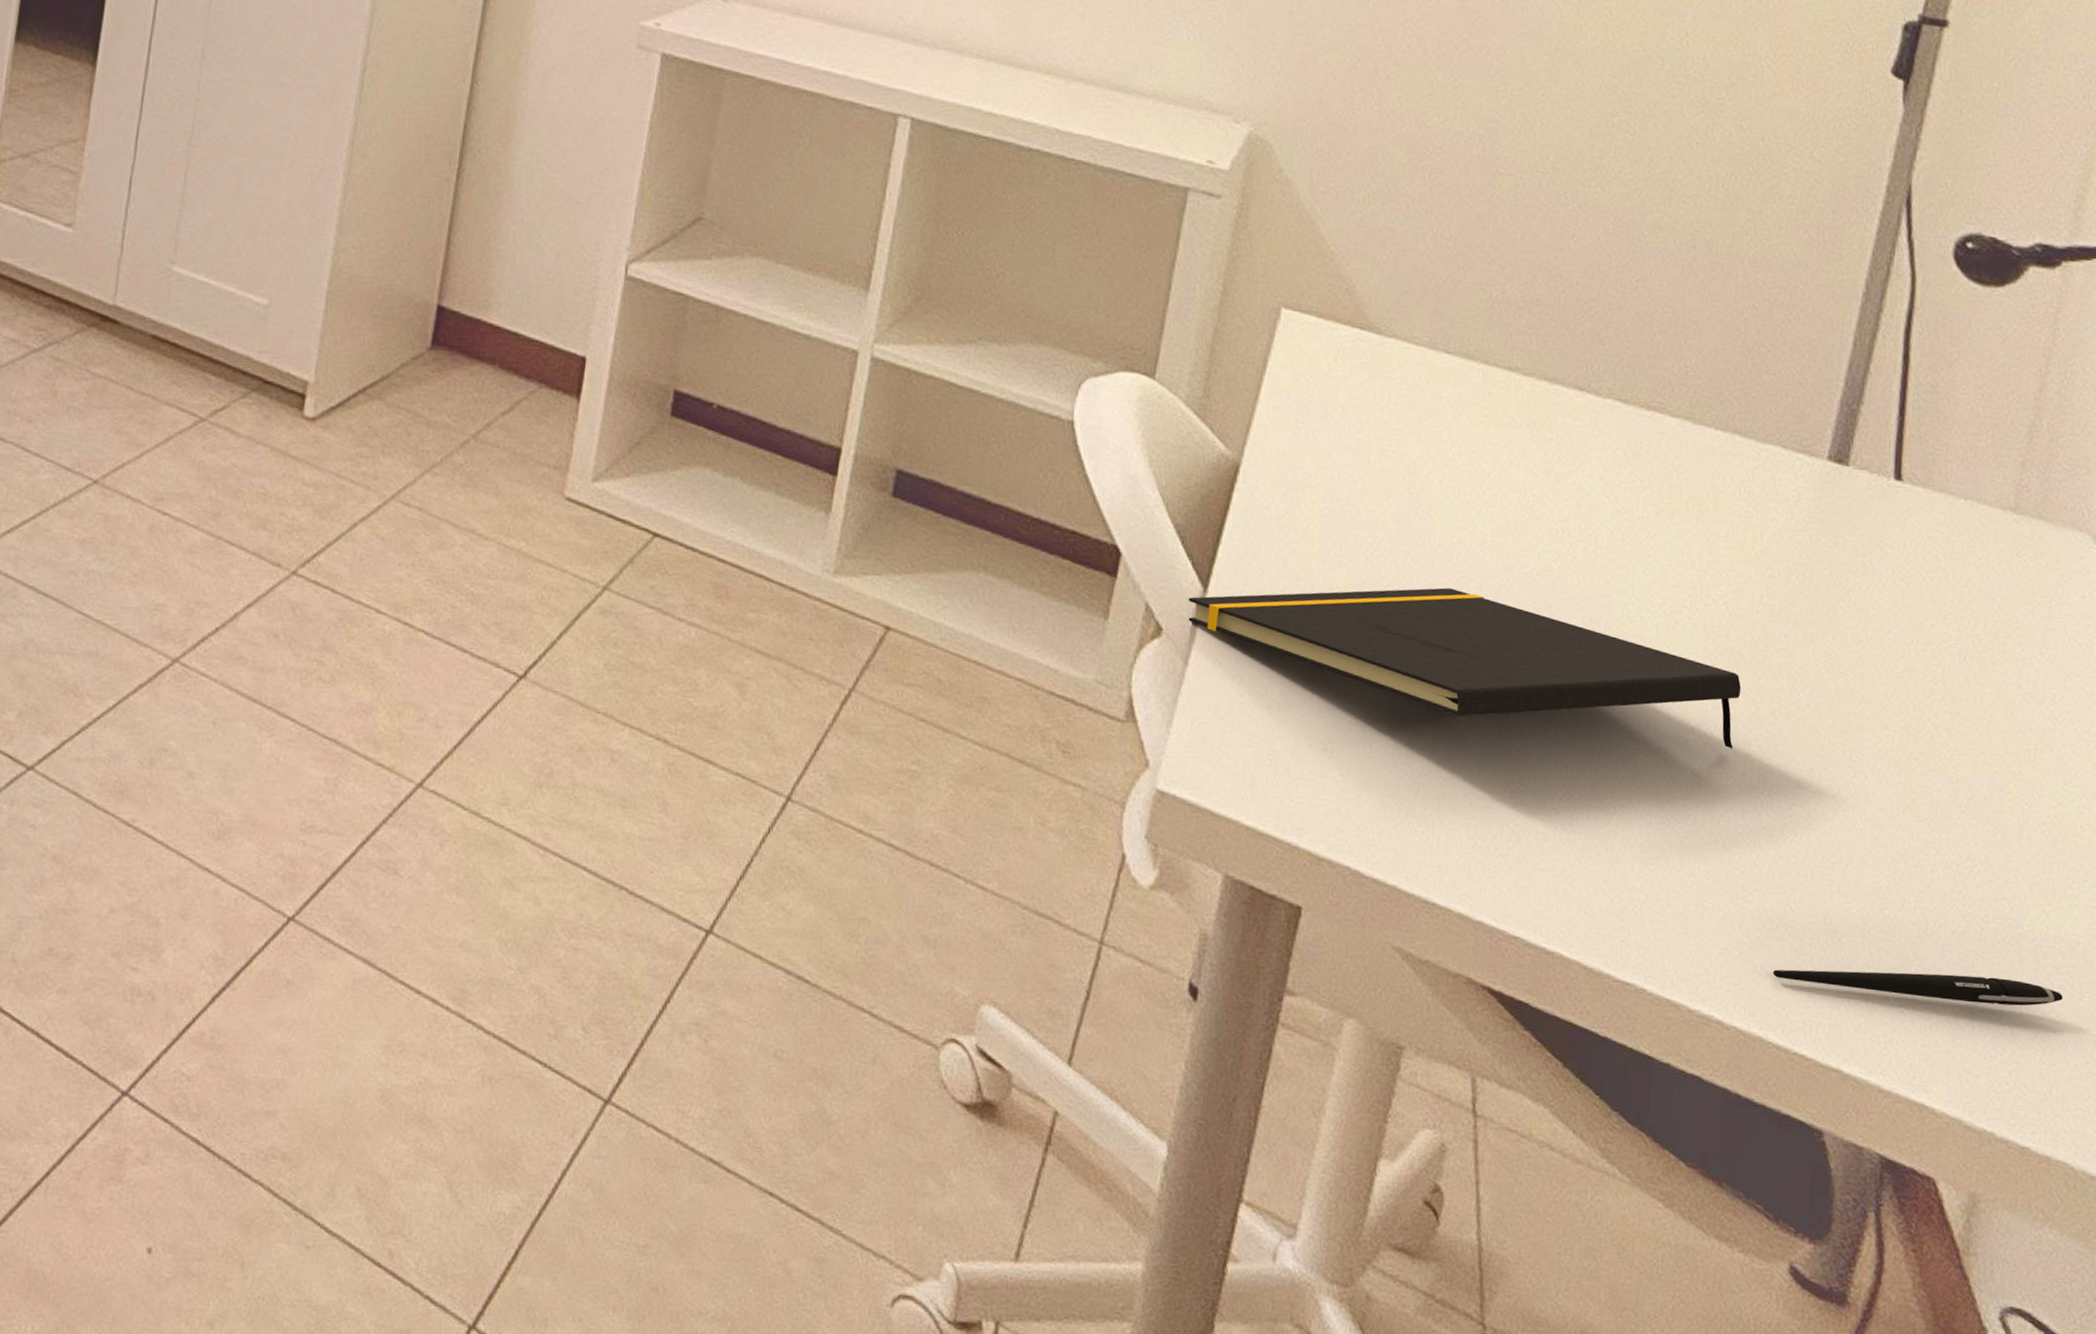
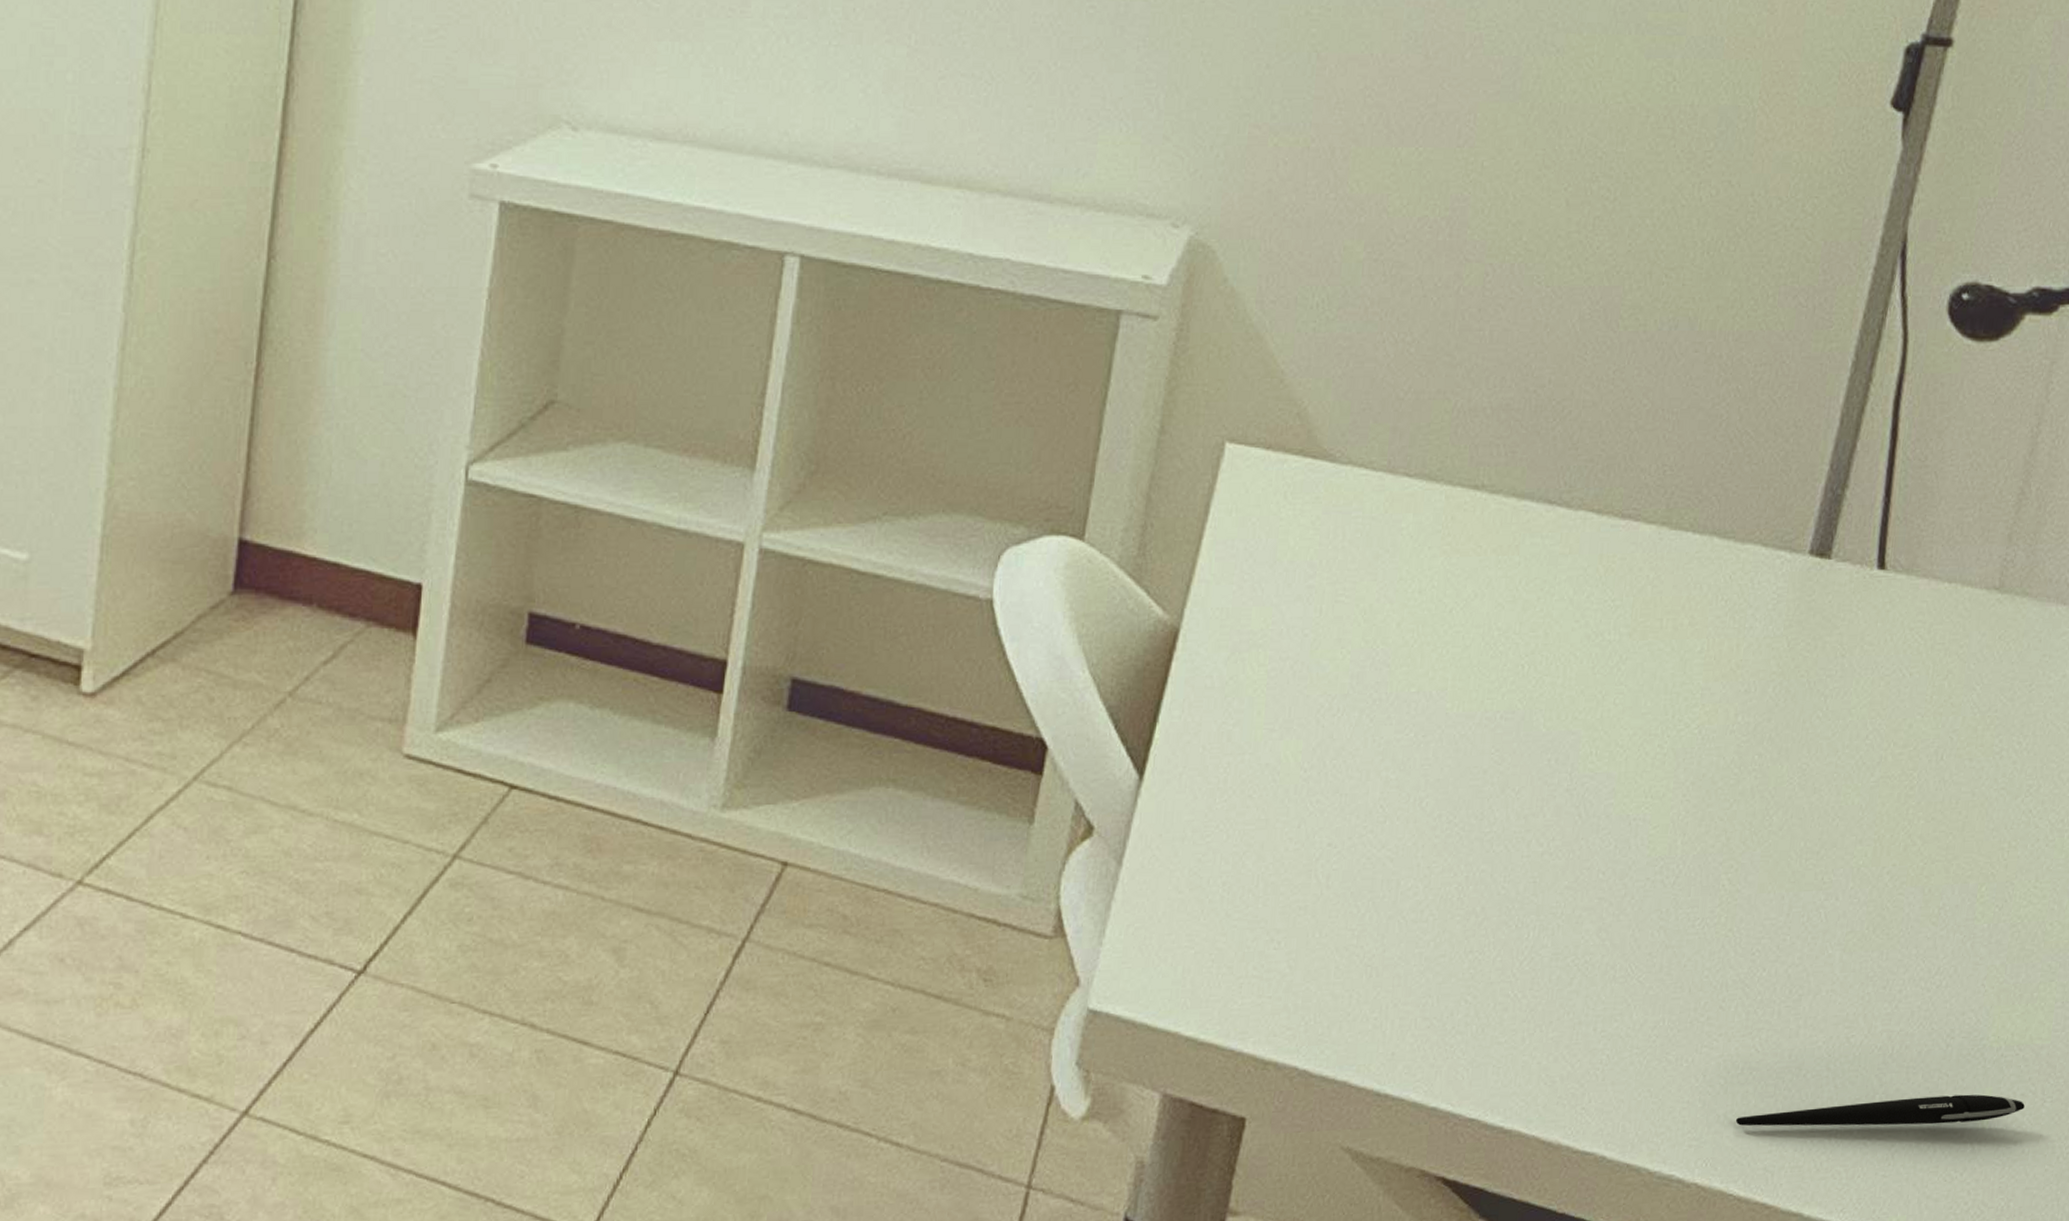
notepad: present [1188,587,1742,749] -> none [1122,744,1713,886]

